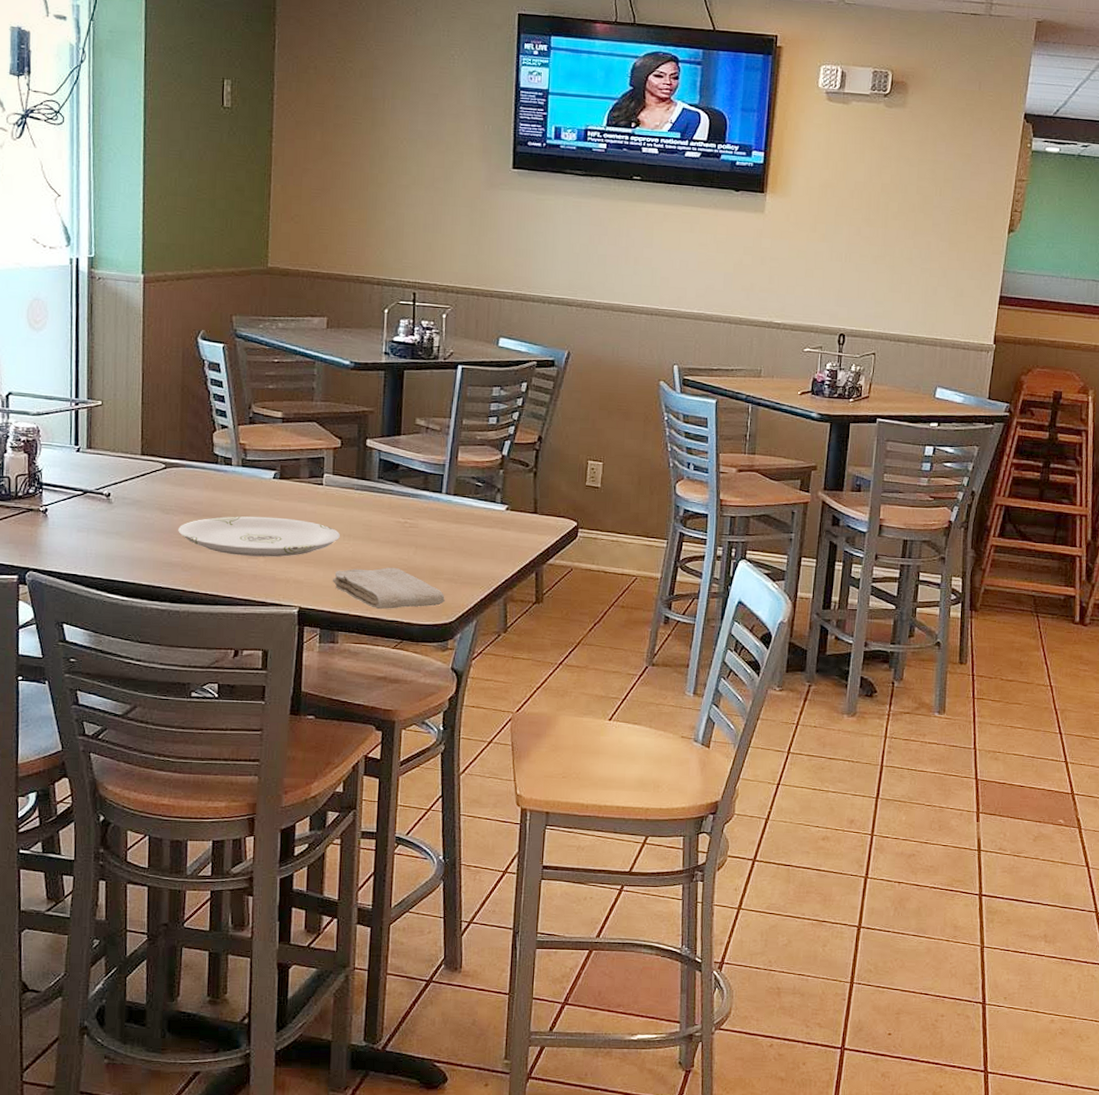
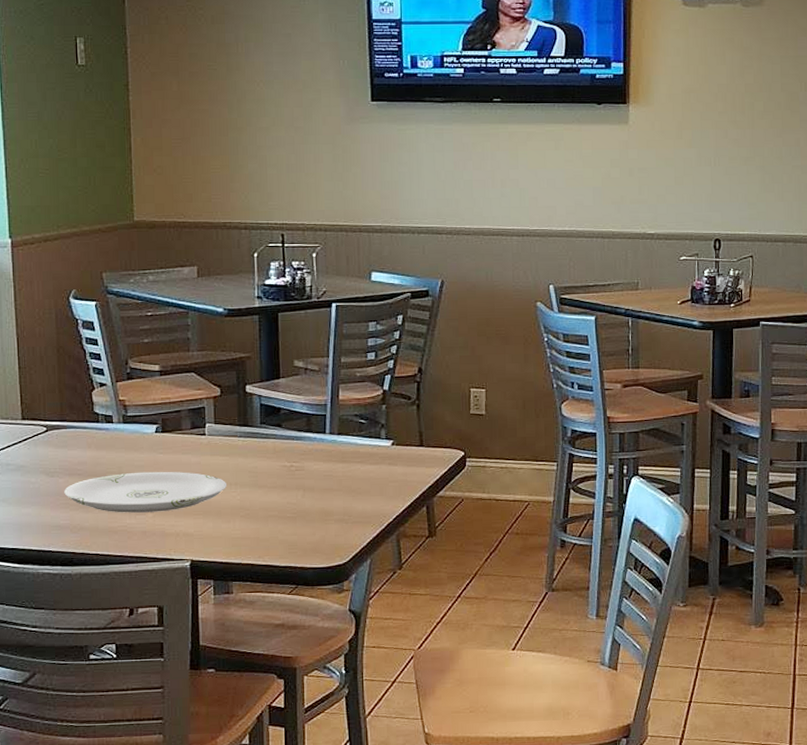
washcloth: present [332,568,445,610] -> none [222,513,337,556]

